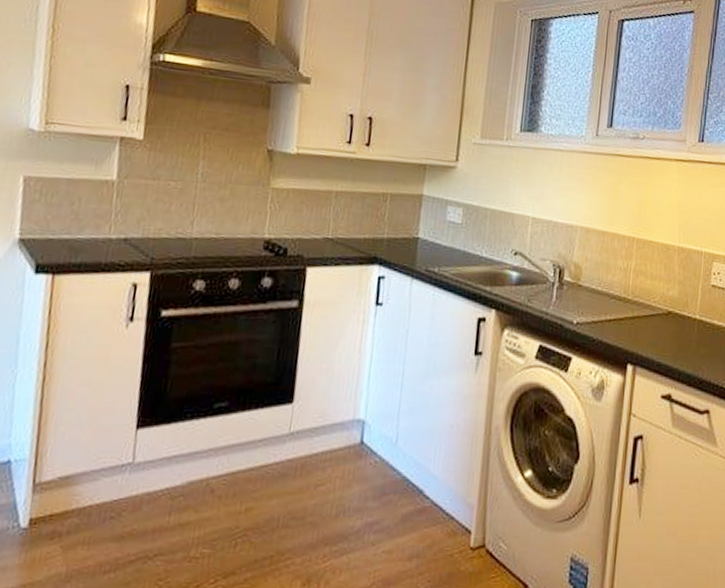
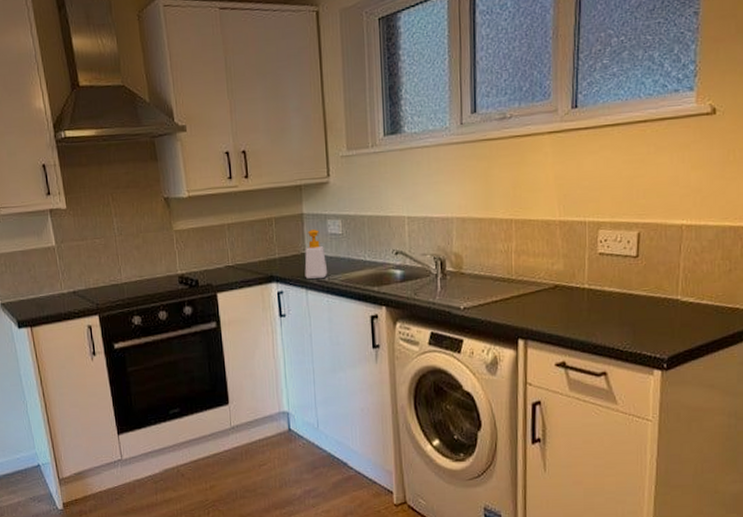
soap bottle: none [413,214,440,268] -> present [304,230,328,279]

